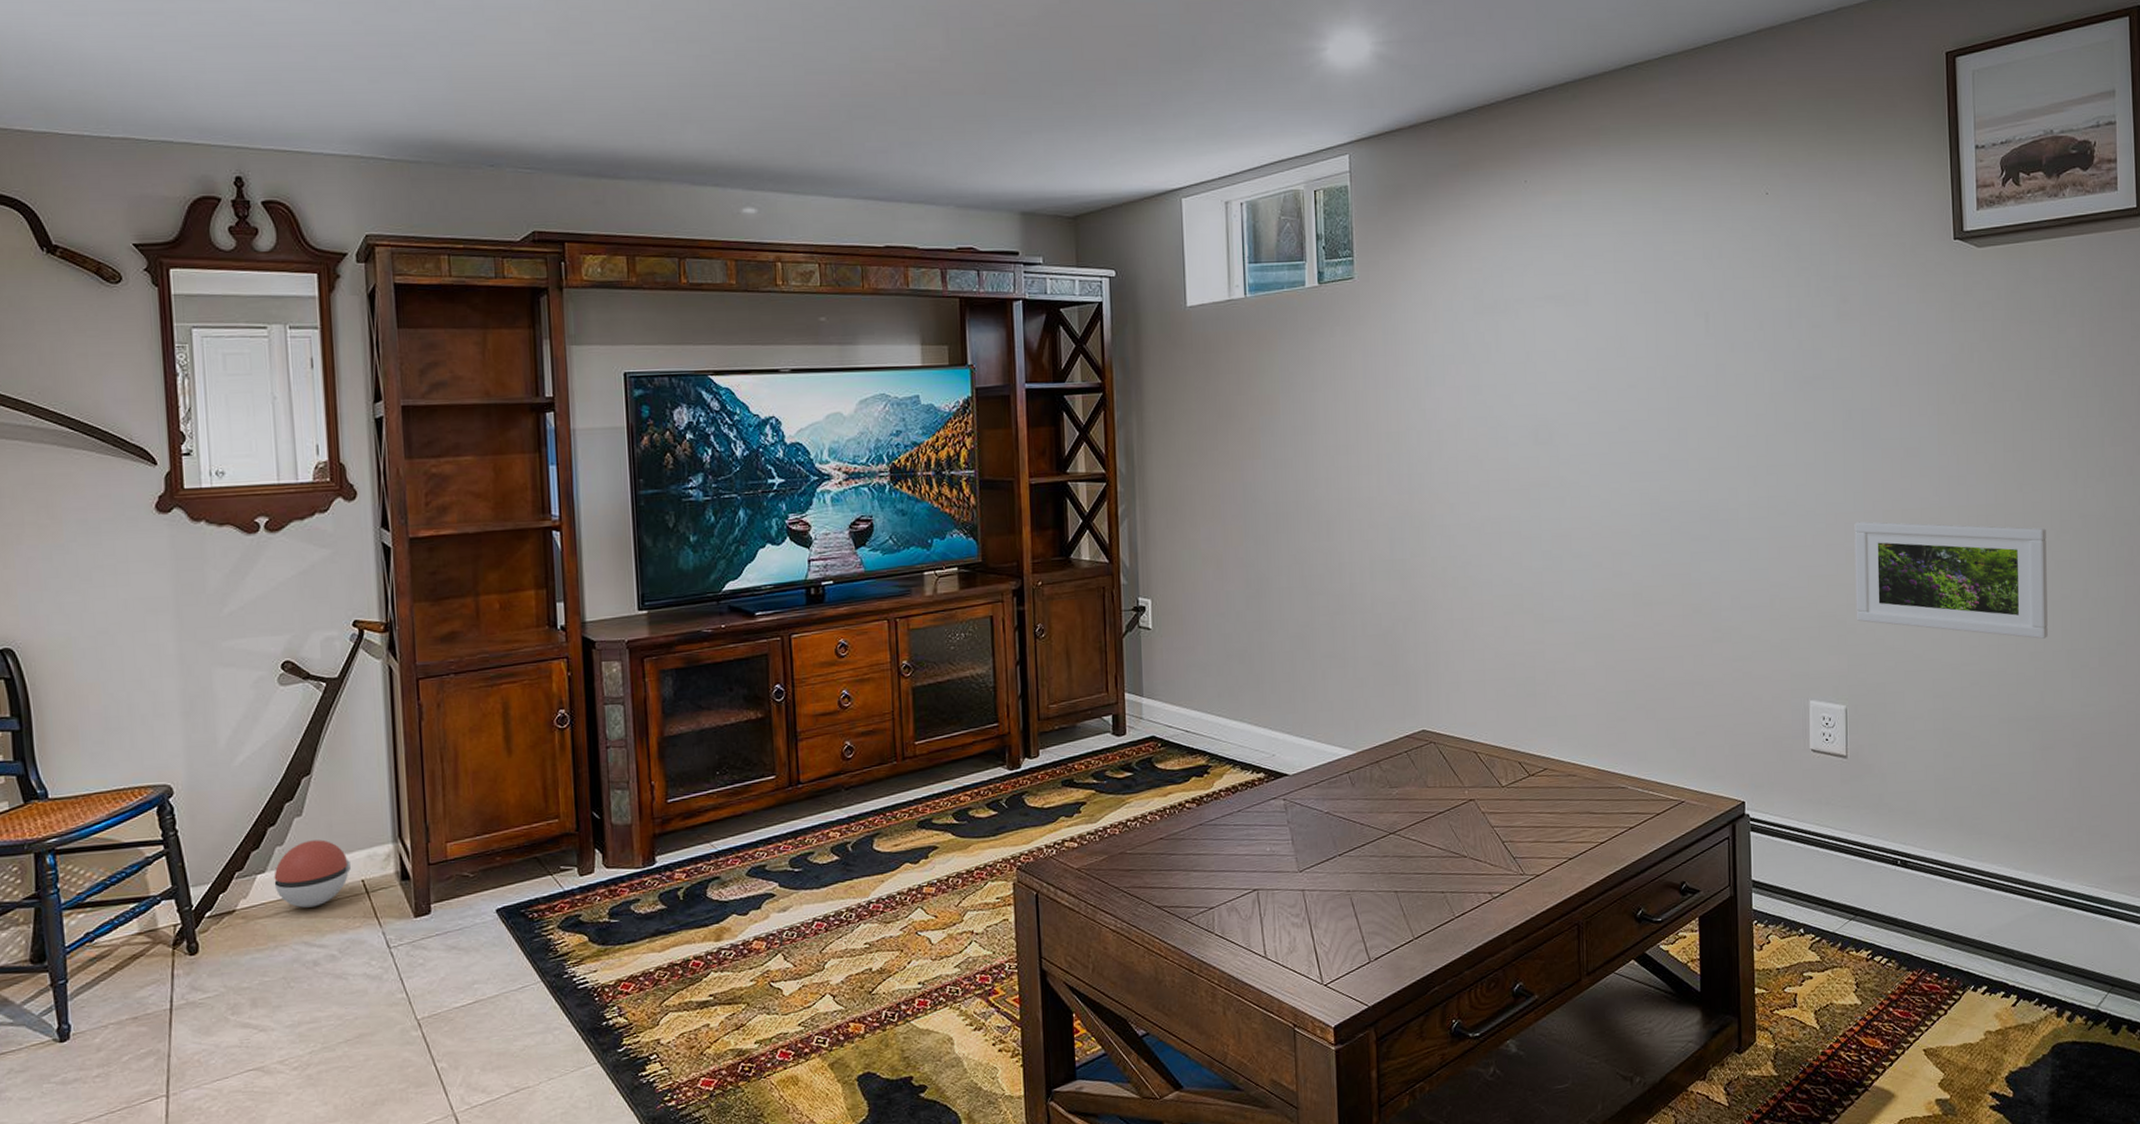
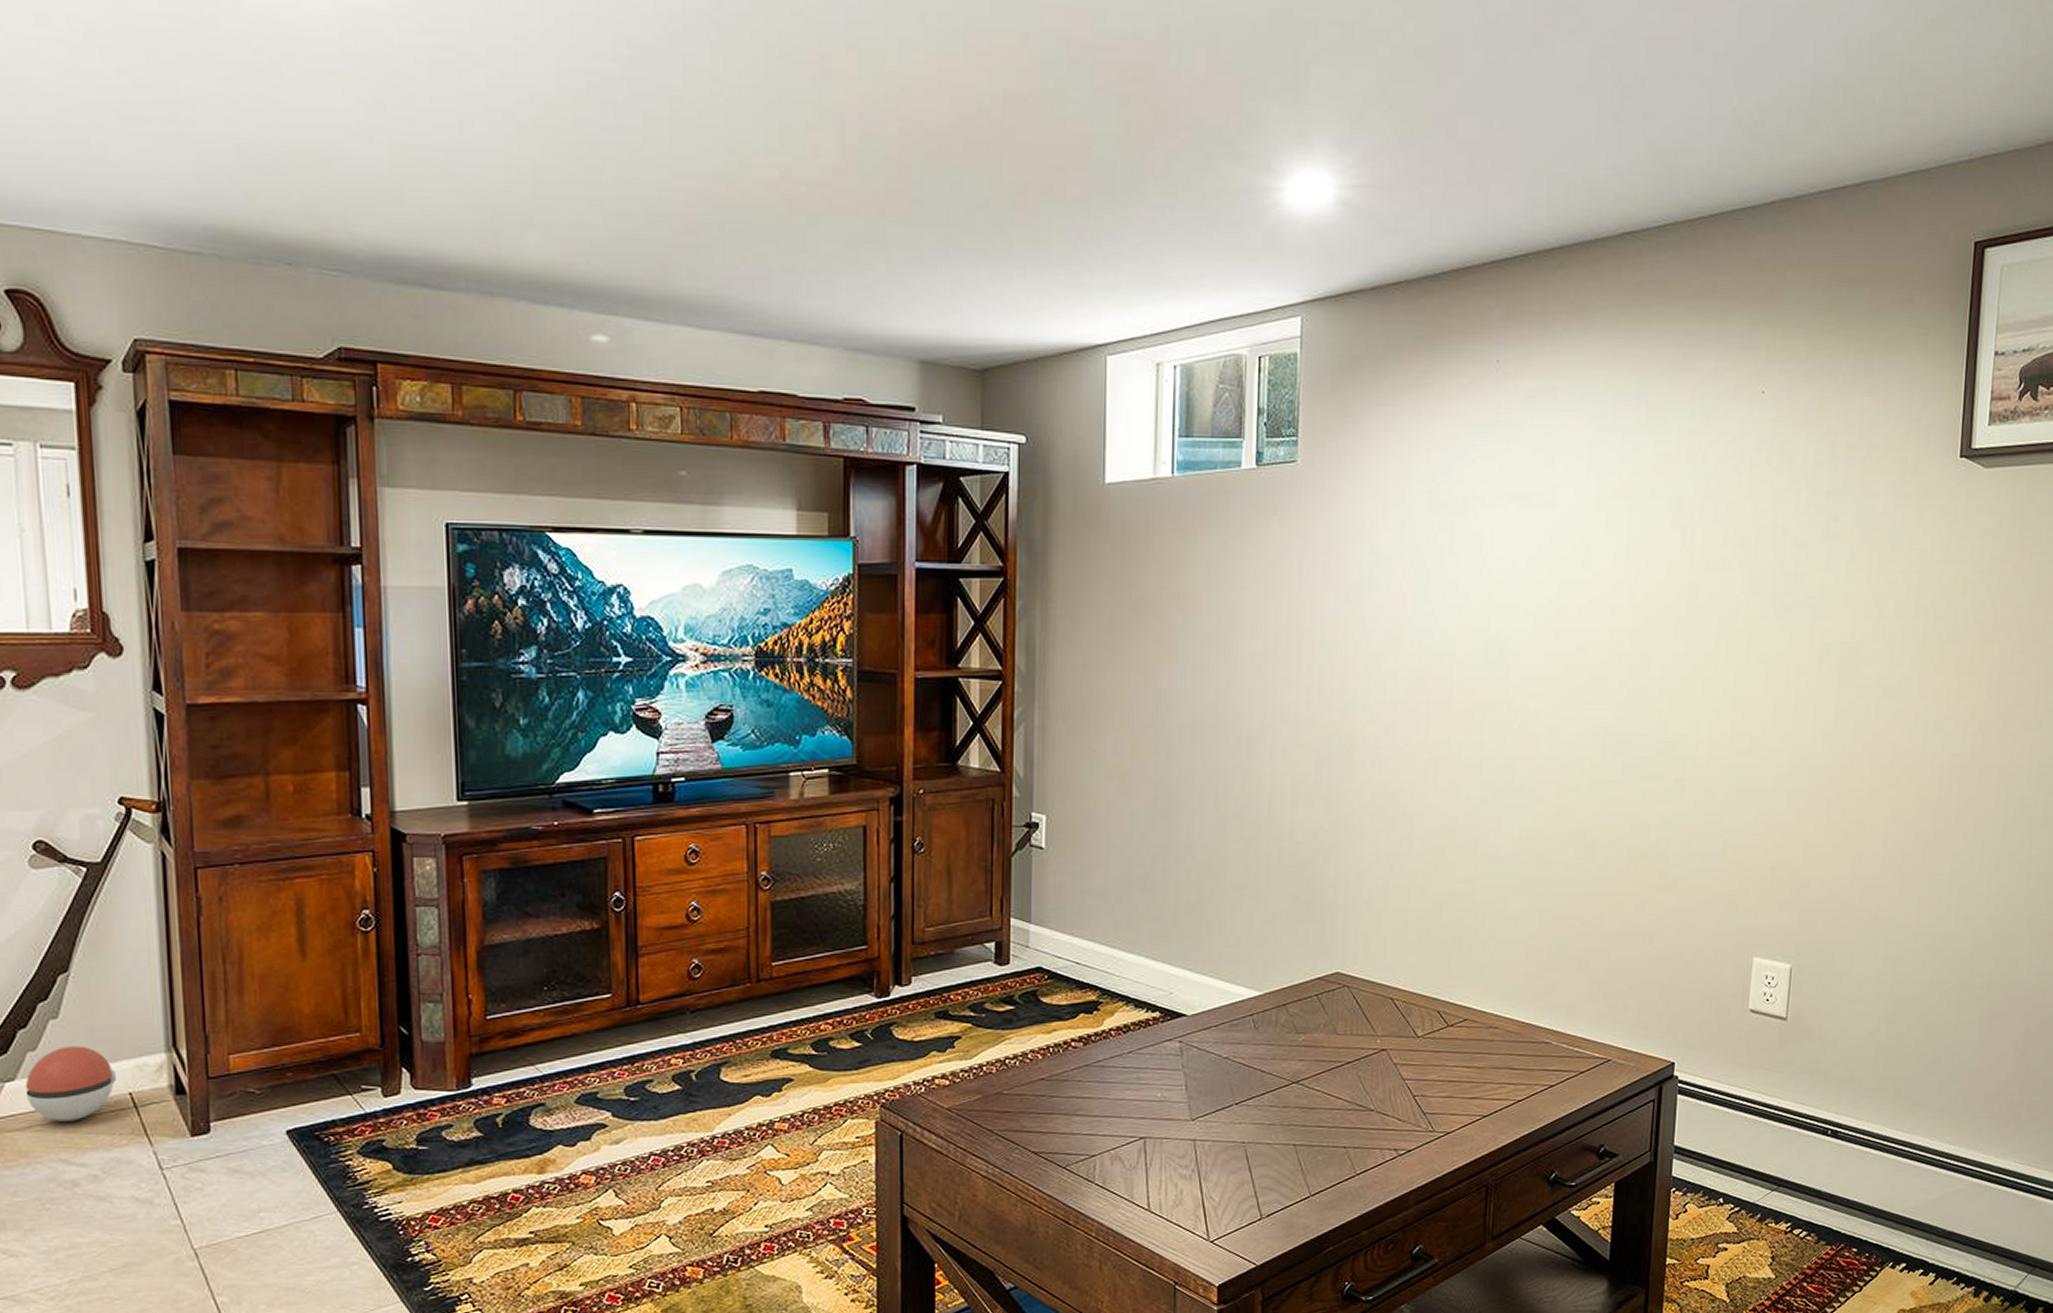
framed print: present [1854,521,2048,639] -> none [1811,766,2022,902]

